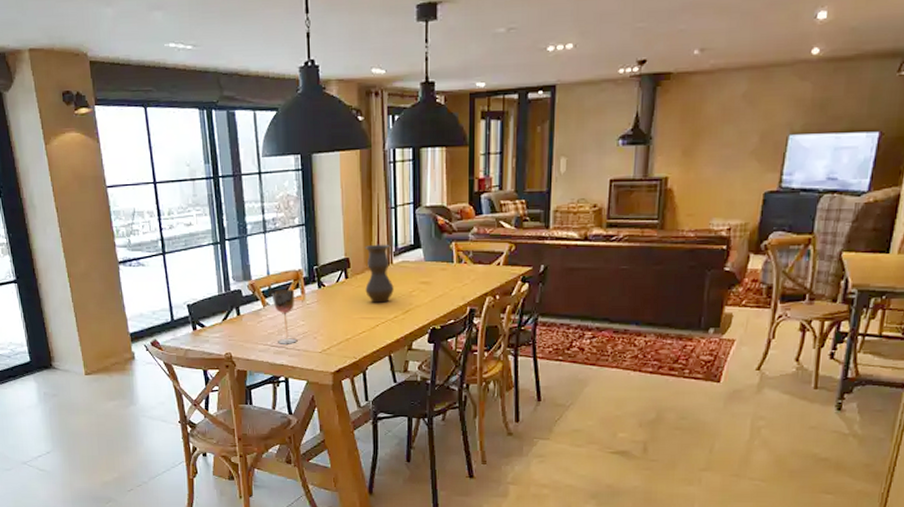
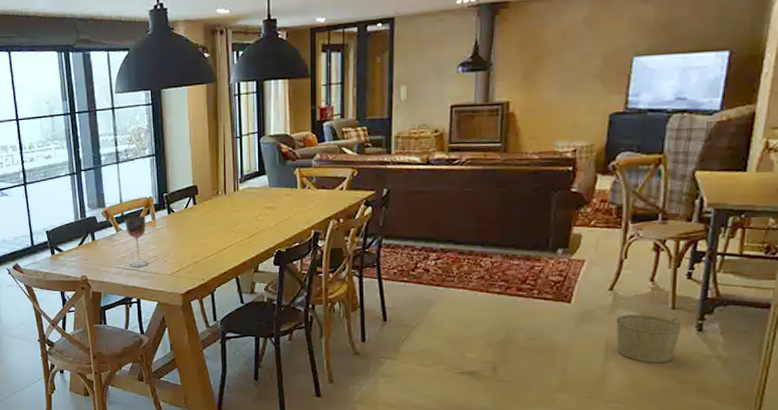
vase: present [365,244,394,303] -> none [212,171,240,228]
basket: none [761,393,823,442] -> present [616,314,682,364]

